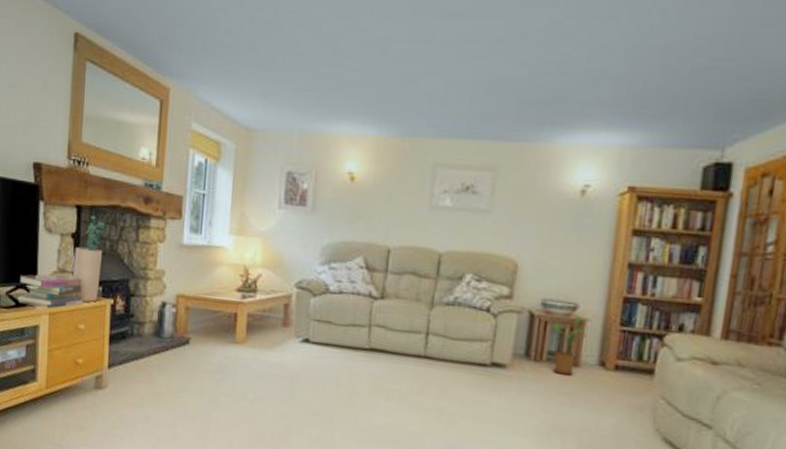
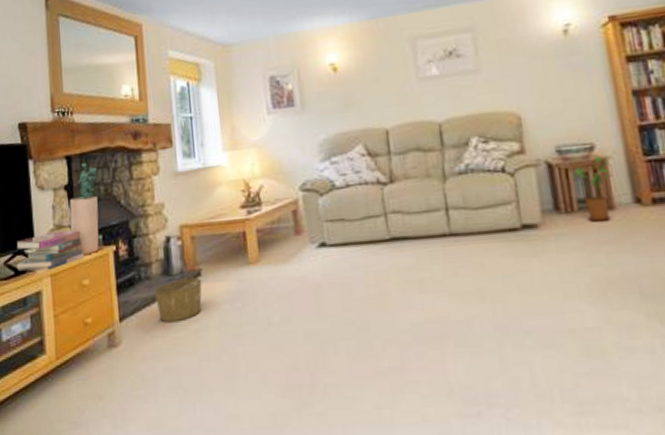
basket: none [144,339,189,380] -> present [155,273,202,323]

